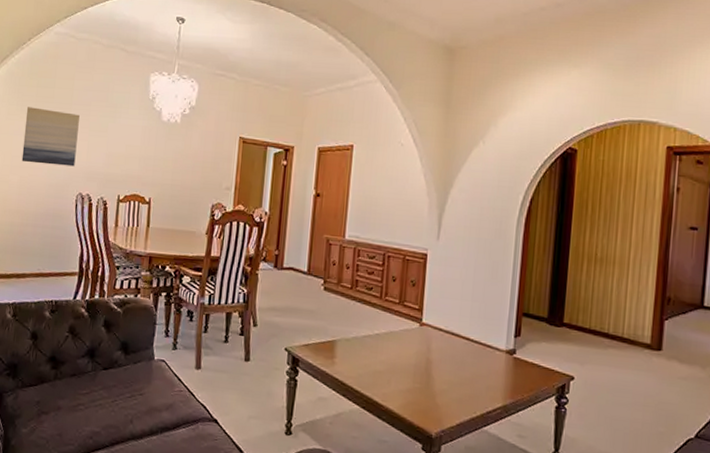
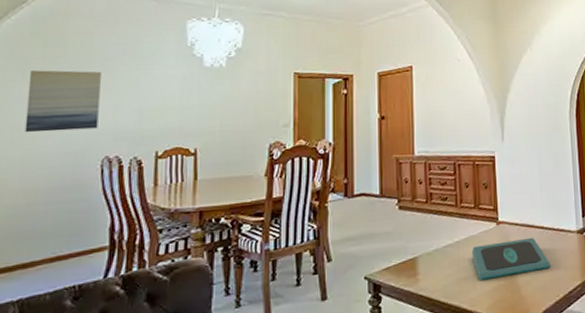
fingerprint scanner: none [390,342,472,382] -> present [471,237,551,280]

